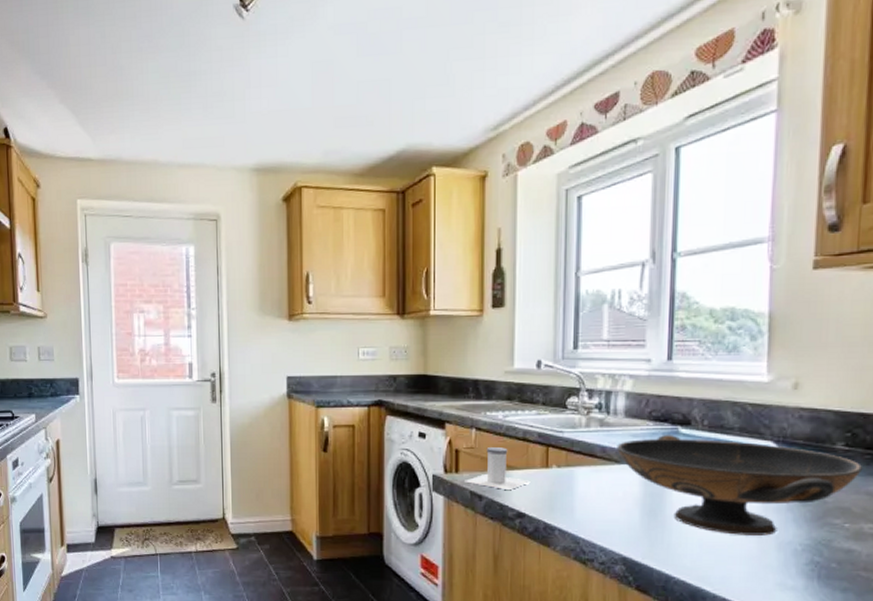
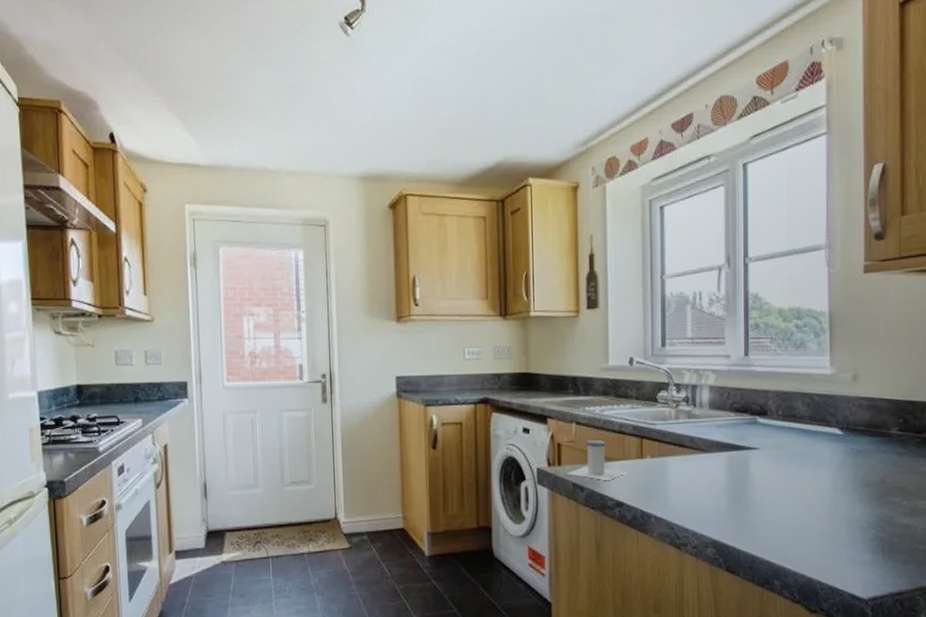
decorative bowl: present [617,434,863,536] -> none [704,423,915,516]

